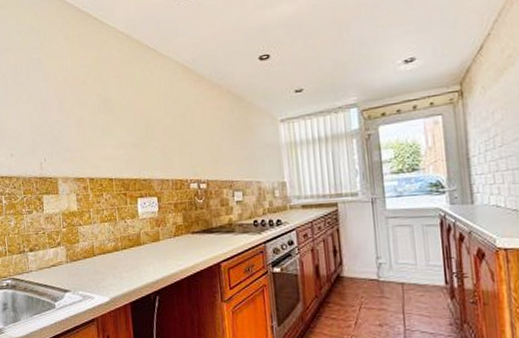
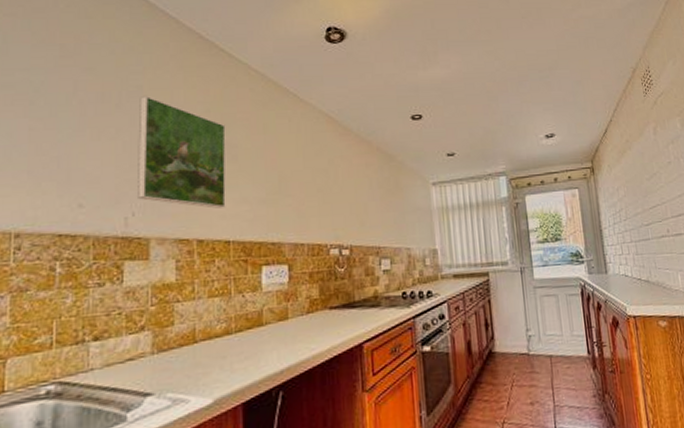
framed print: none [40,65,108,153] -> present [138,95,227,208]

